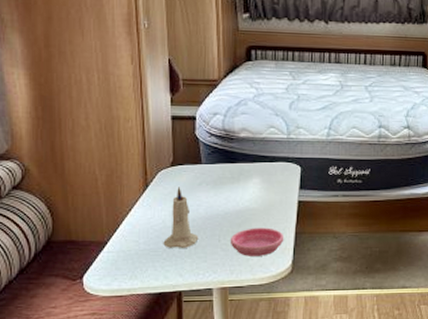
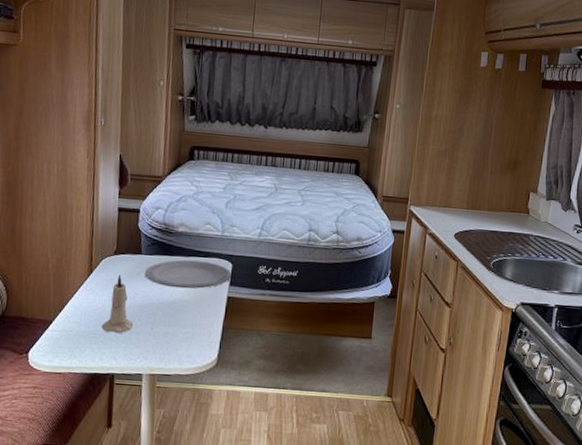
plate: none [207,166,300,196] -> present [145,259,231,289]
saucer: present [230,228,284,256] -> none [161,319,212,347]

